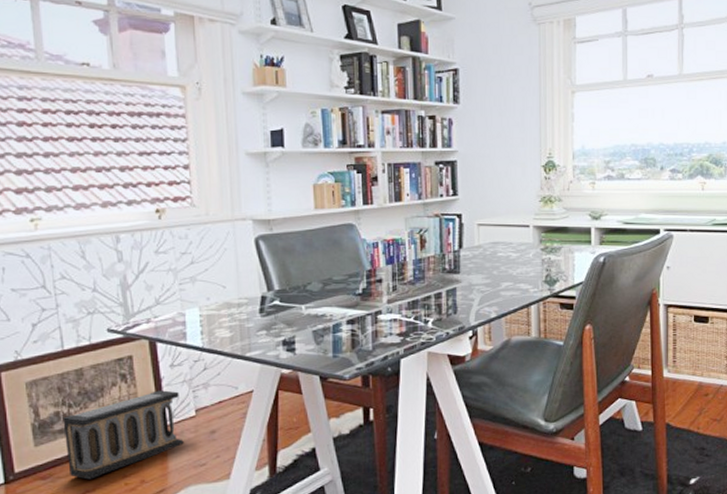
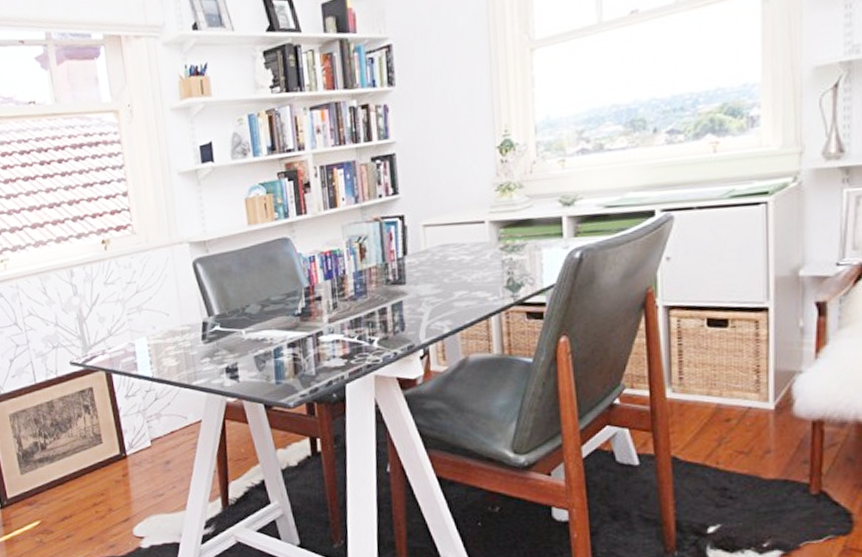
speaker: present [63,390,184,480] -> none [40,421,143,507]

